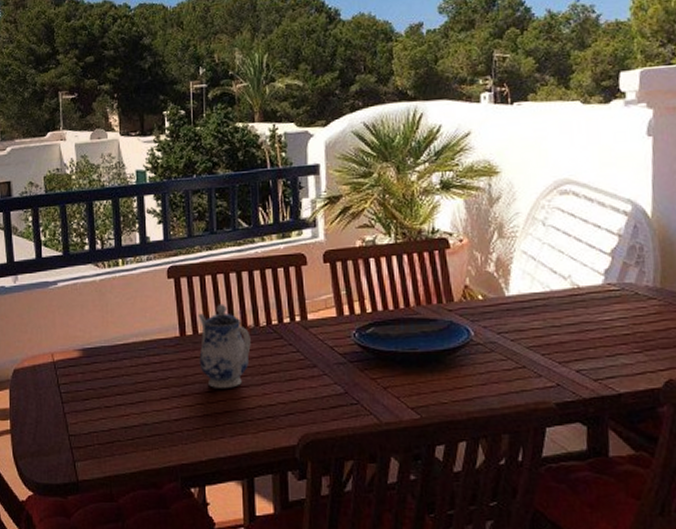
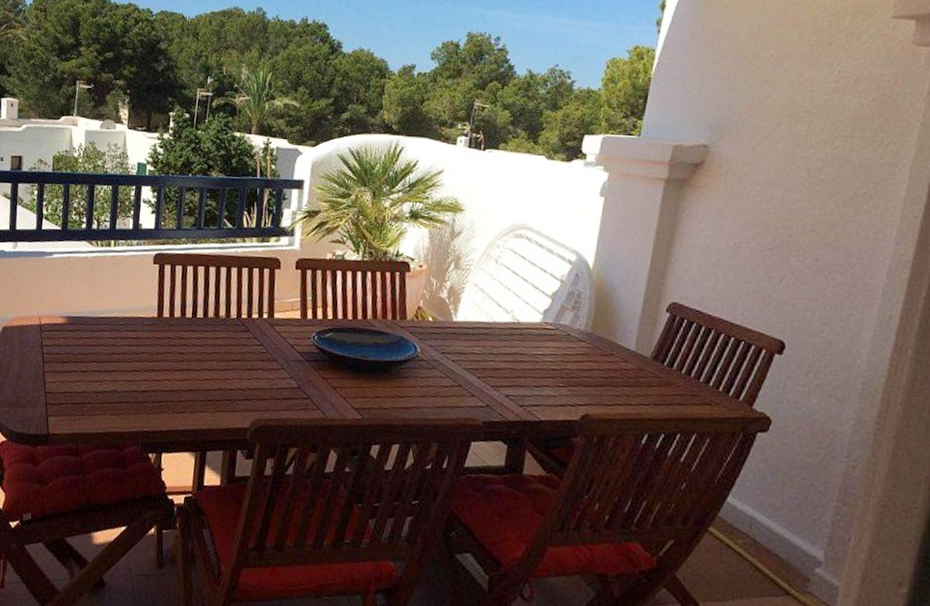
teapot: present [198,304,251,388] -> none [171,293,221,370]

